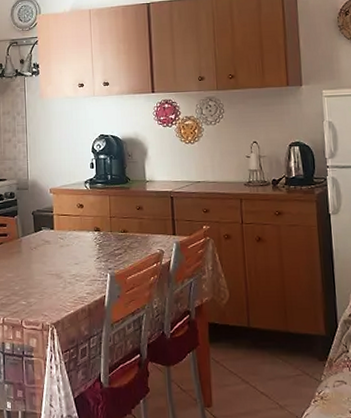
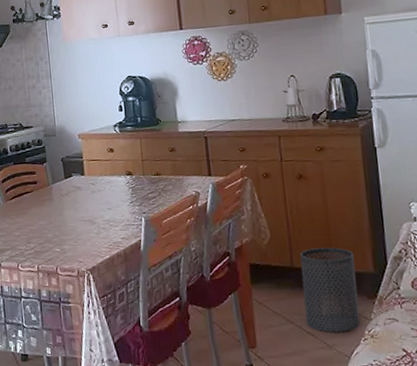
trash can: none [256,309,311,393] -> present [299,247,361,332]

